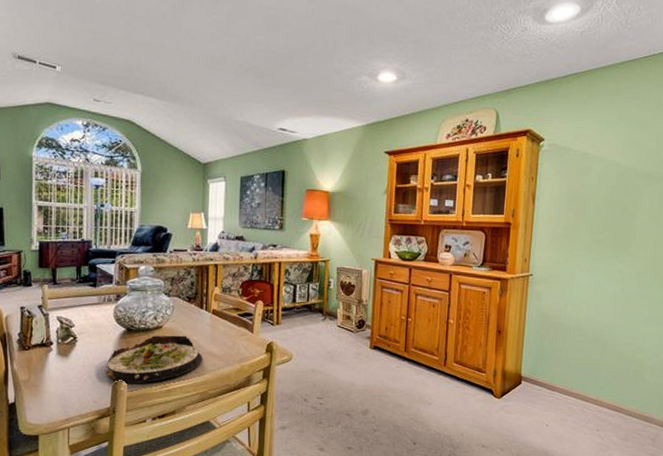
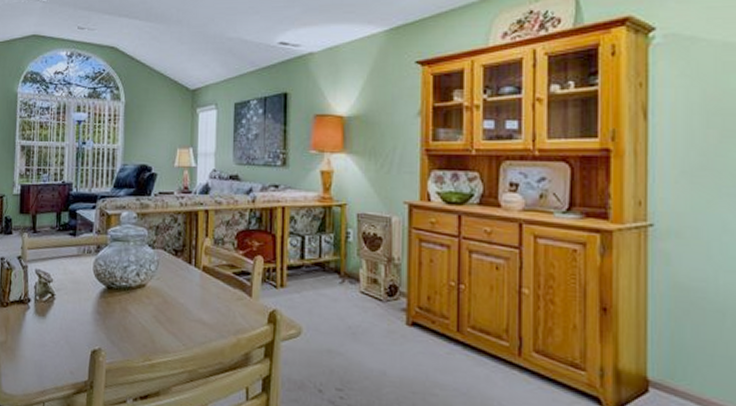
salad plate: present [104,335,203,384] -> none [82,295,191,355]

